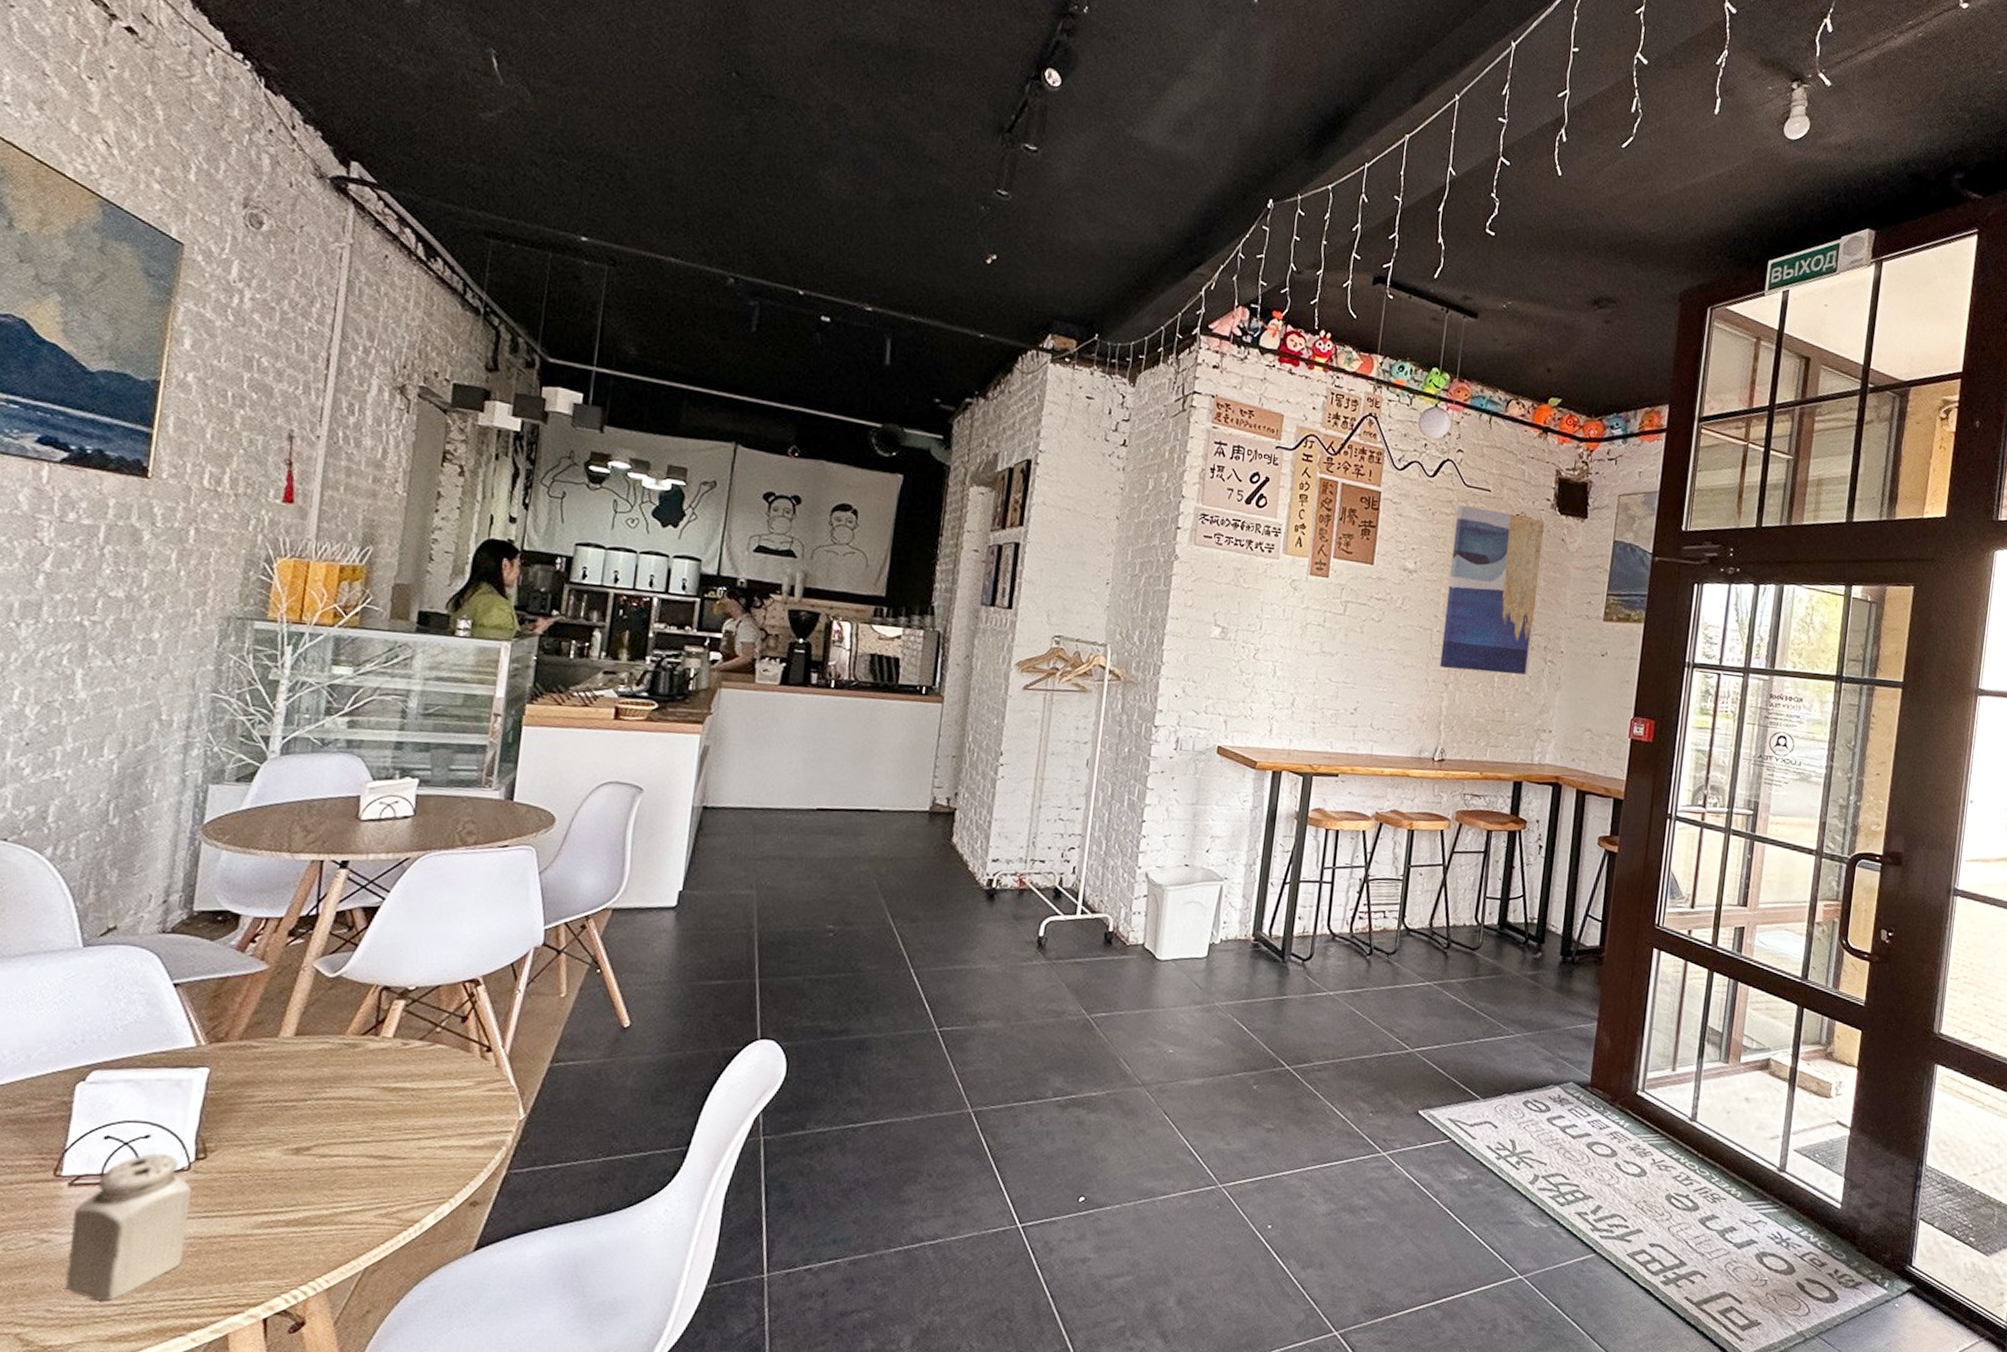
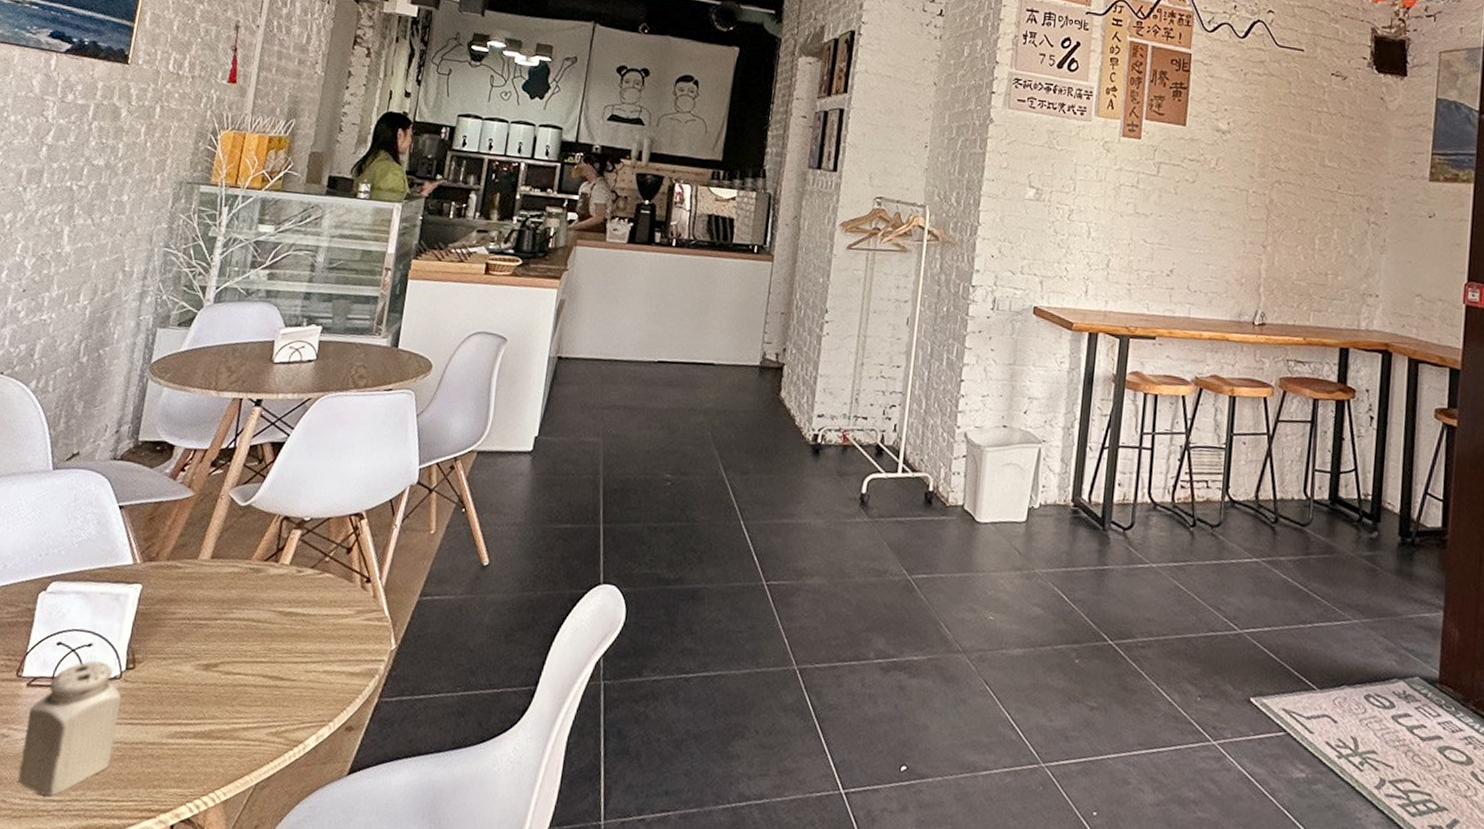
wall art: present [1439,504,1545,675] -> none [1257,65,1362,237]

